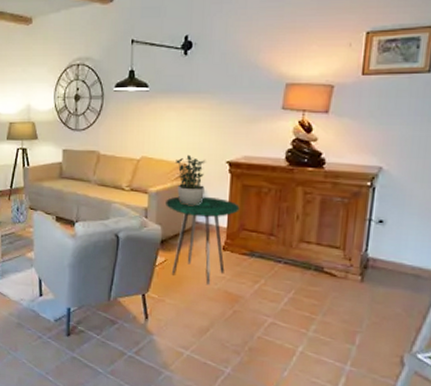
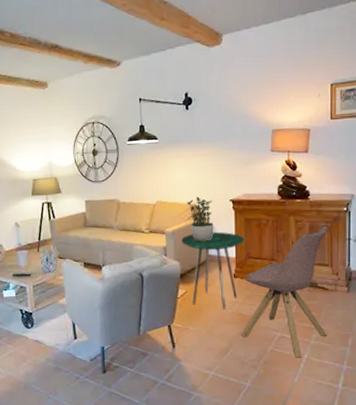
chair: none [225,202,344,350] -> present [241,226,328,358]

